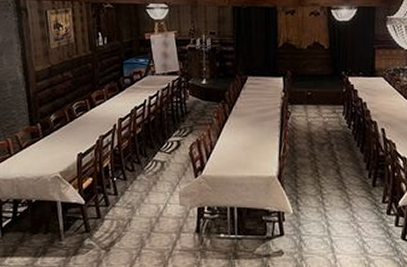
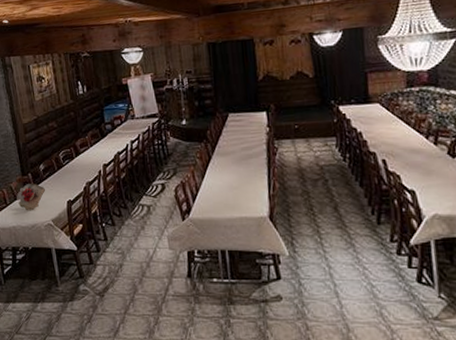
flower bouquet: none [22,134,56,163] -> present [16,183,46,211]

